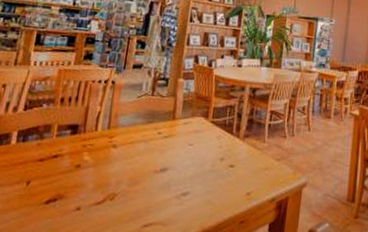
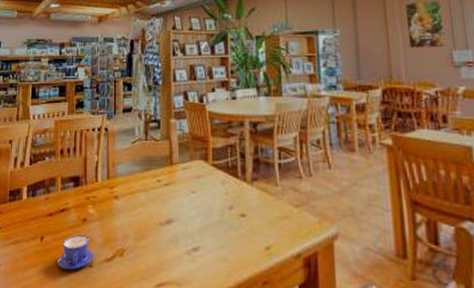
teacup: none [42,180,84,213] -> present [57,235,94,270]

